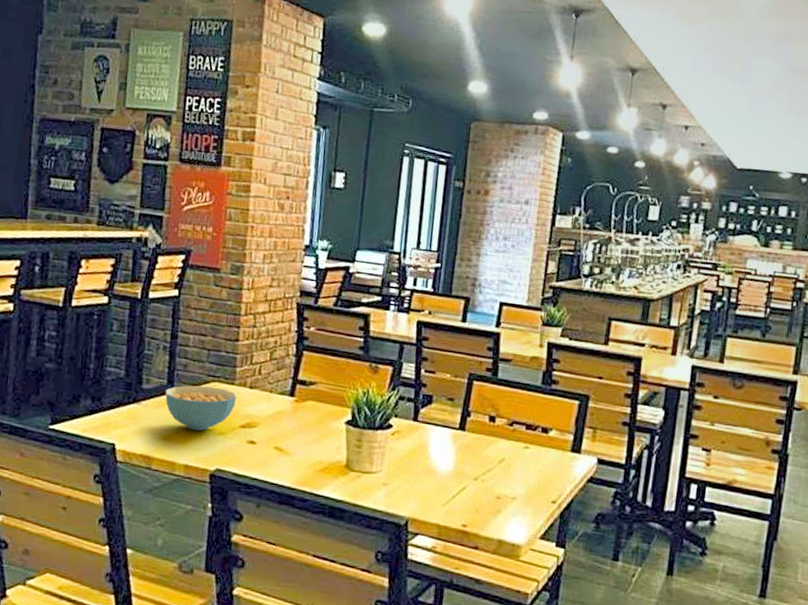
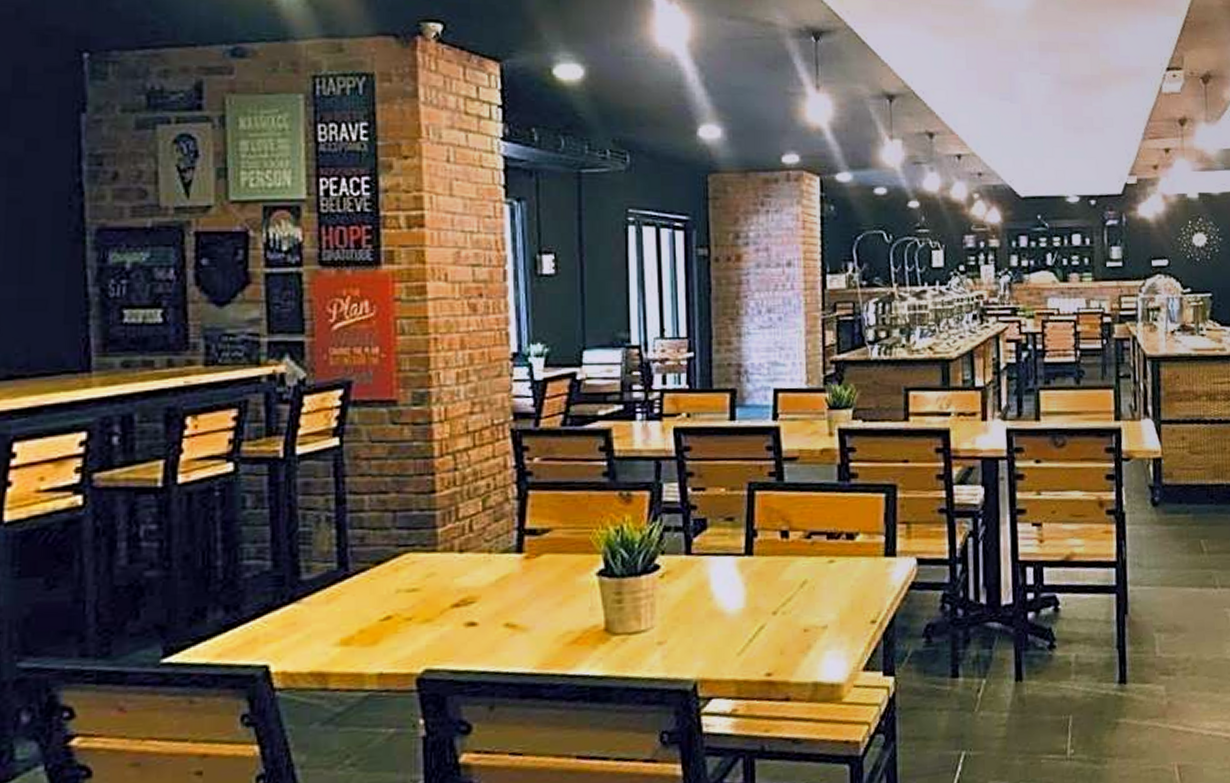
cereal bowl: present [165,385,237,431] -> none [336,559,442,624]

